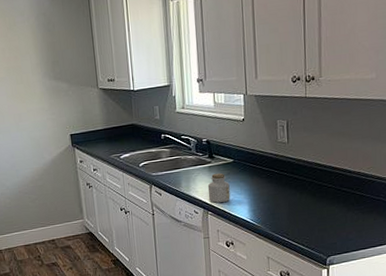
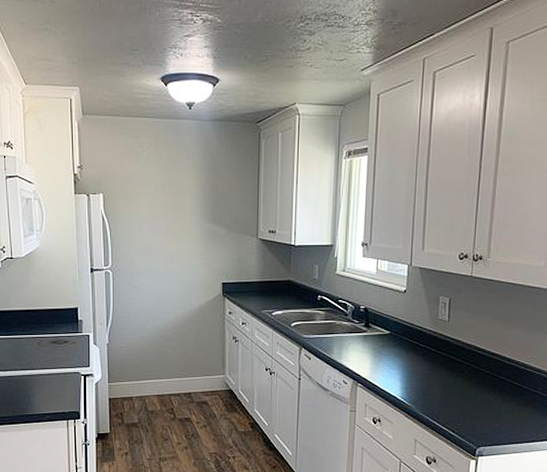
jar: present [207,172,230,203] -> none [359,343,383,375]

